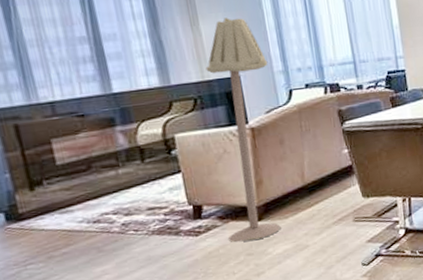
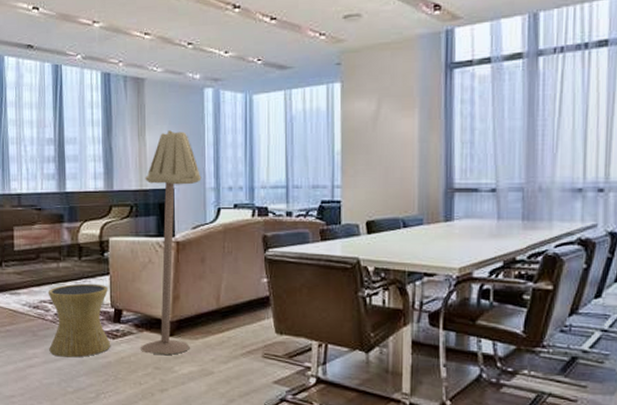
side table: none [109,183,195,268] -> present [48,283,111,358]

